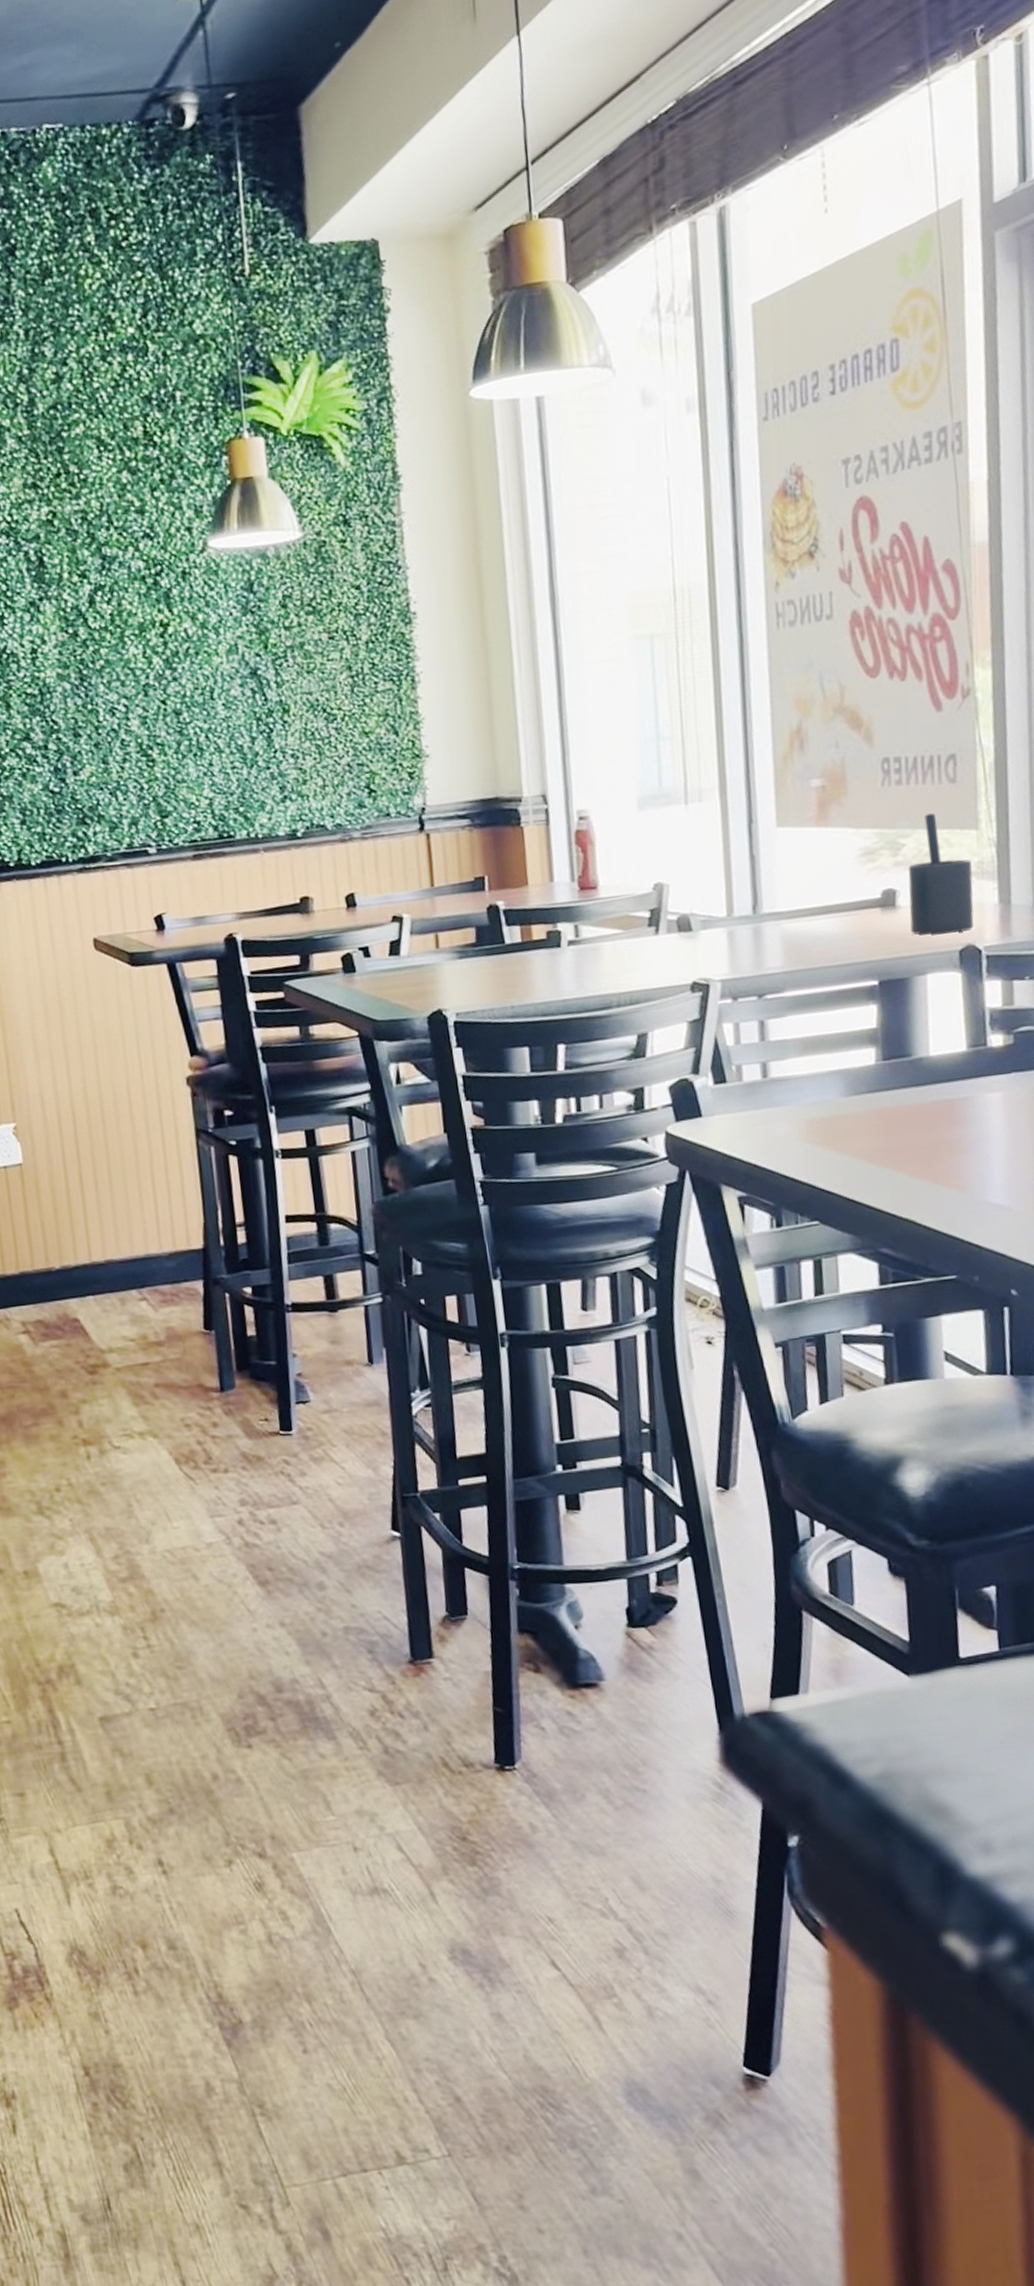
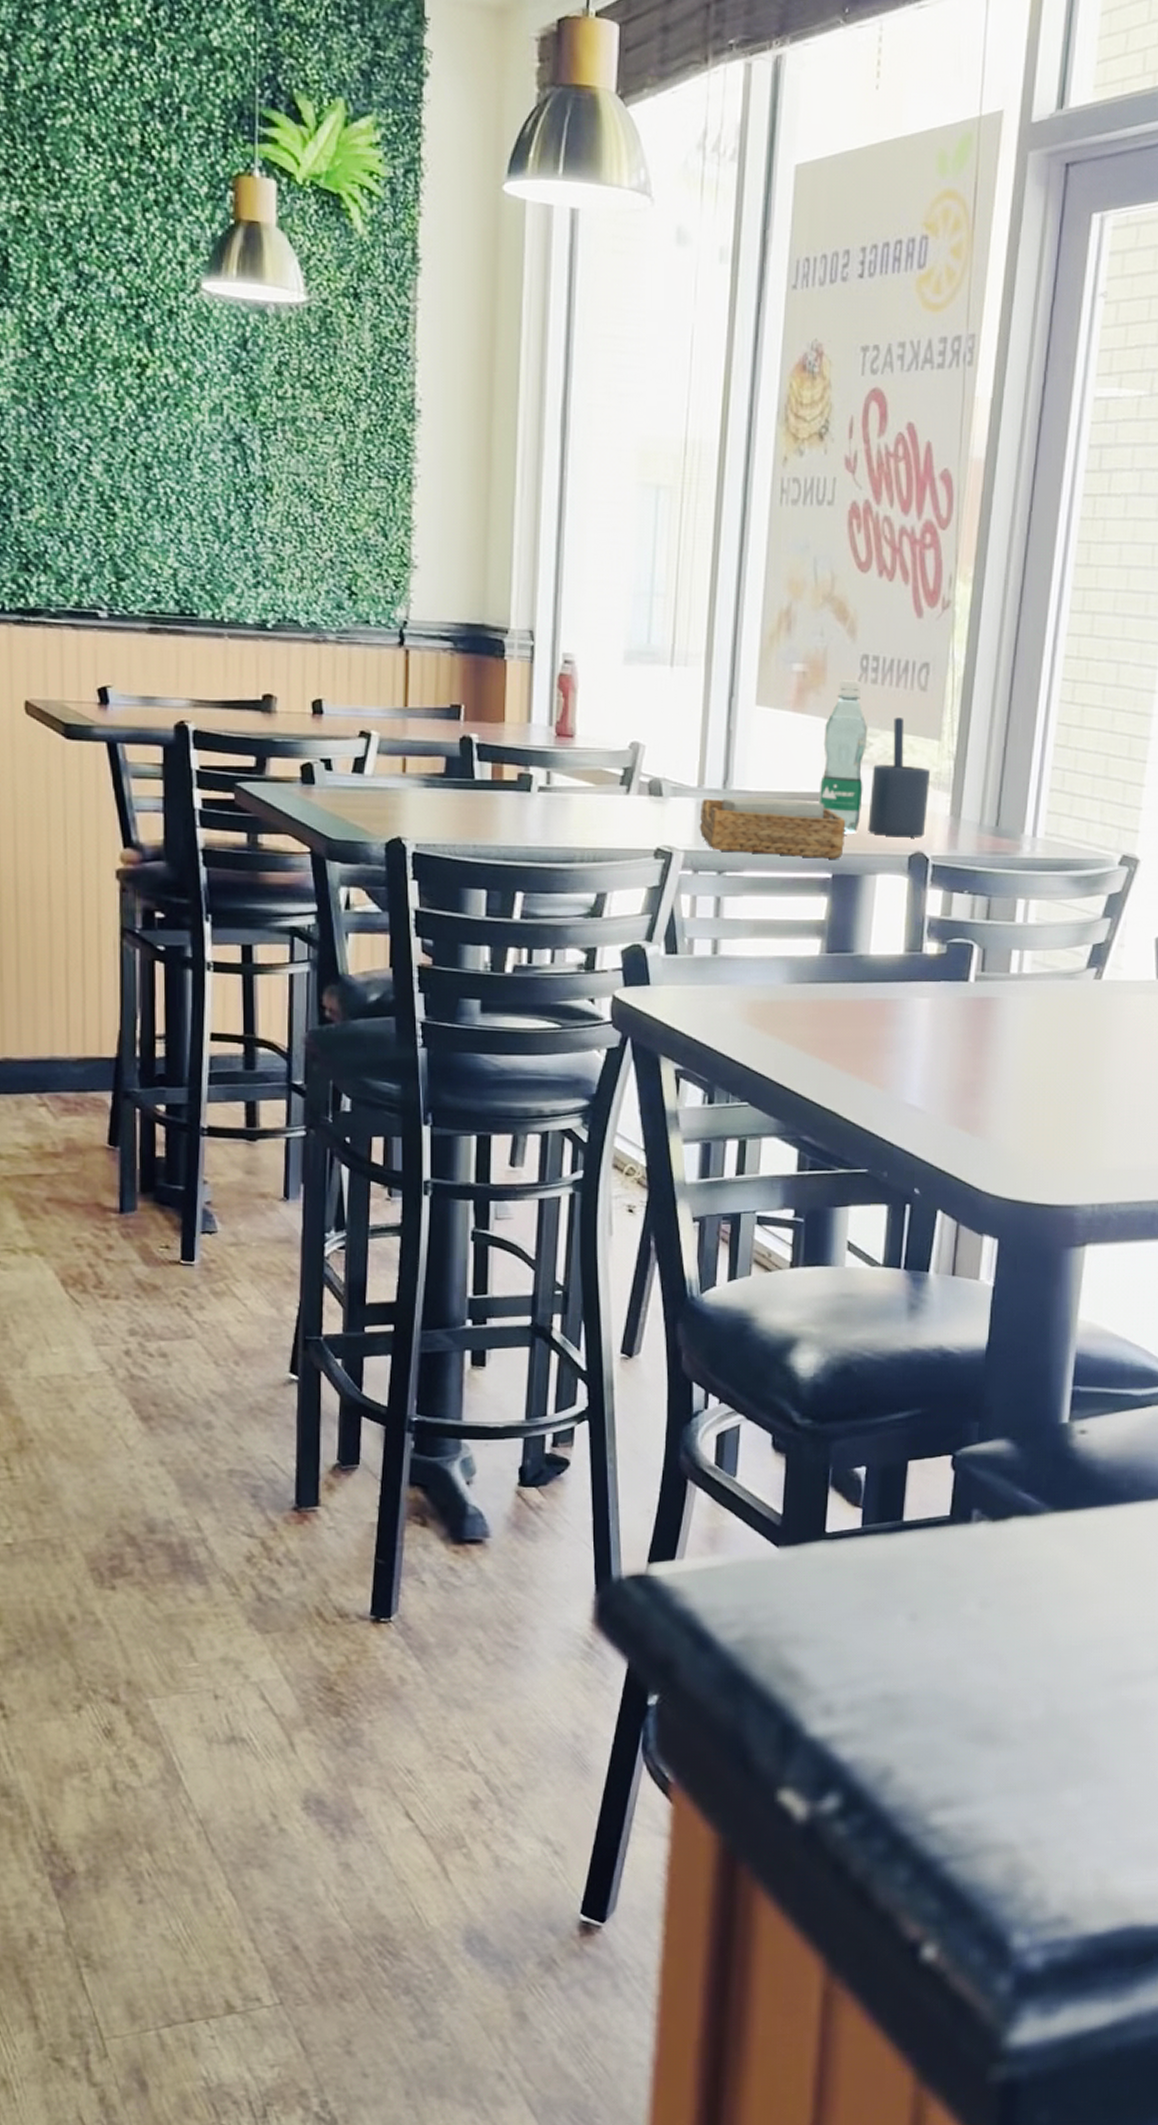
napkin holder: none [732,911,888,976] -> present [699,797,846,859]
bottle: none [852,785,902,940] -> present [818,680,868,835]

